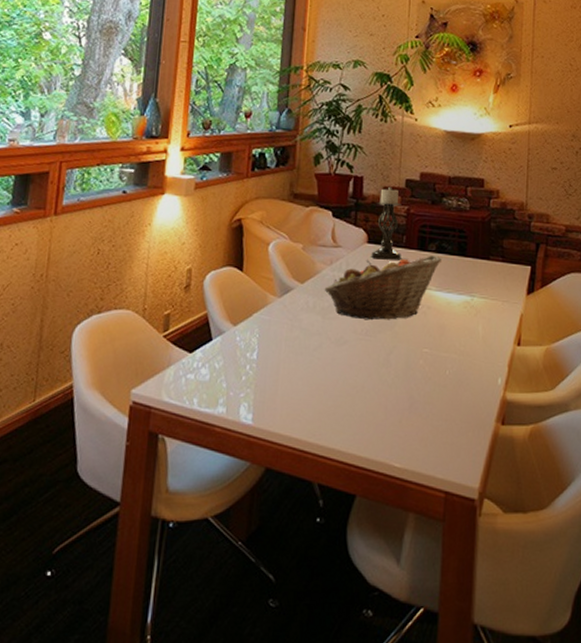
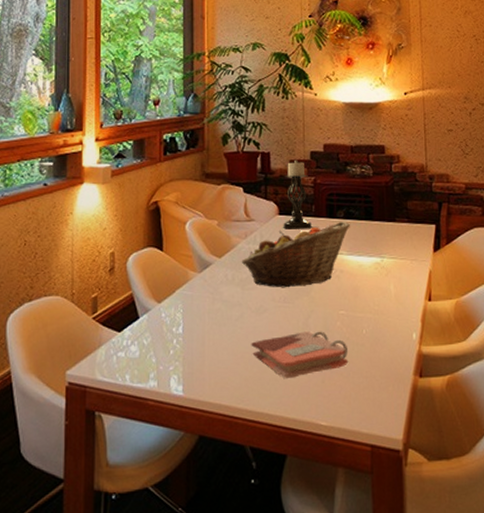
phonebook: none [327,367,428,415] -> present [251,331,348,378]

